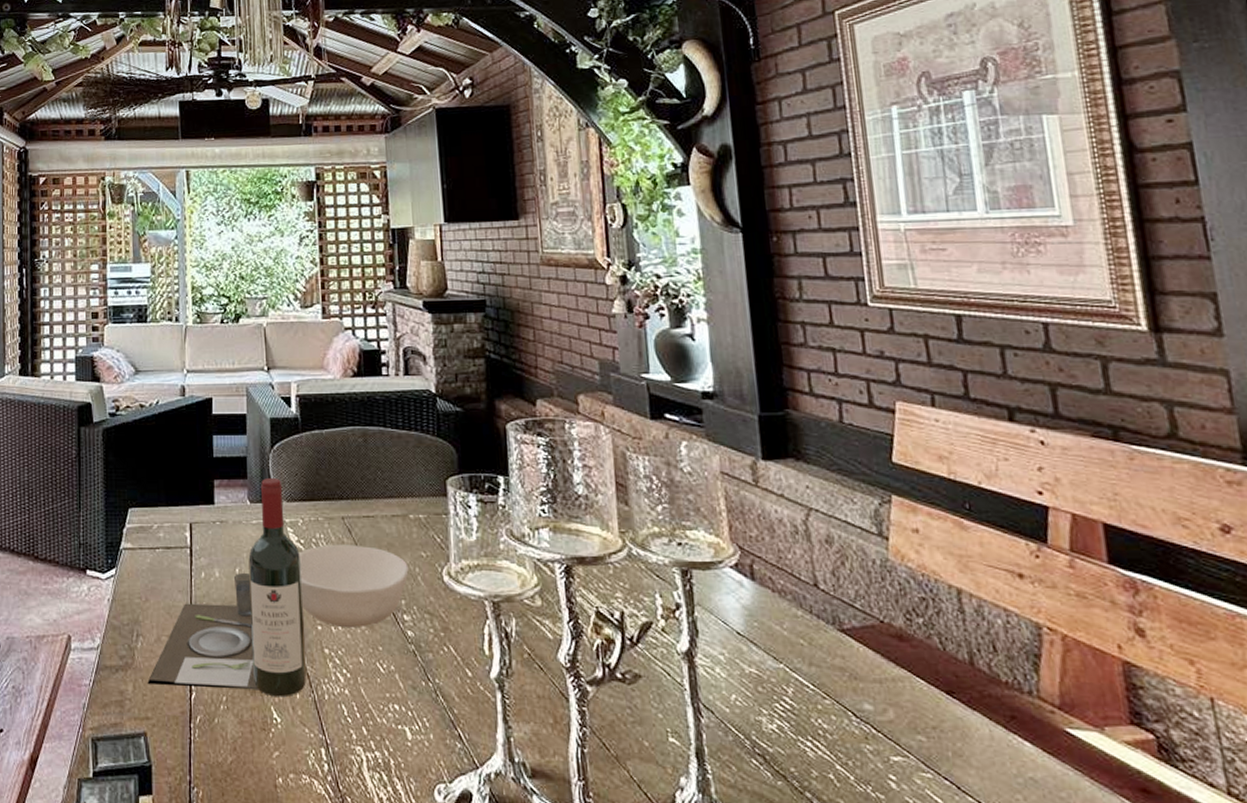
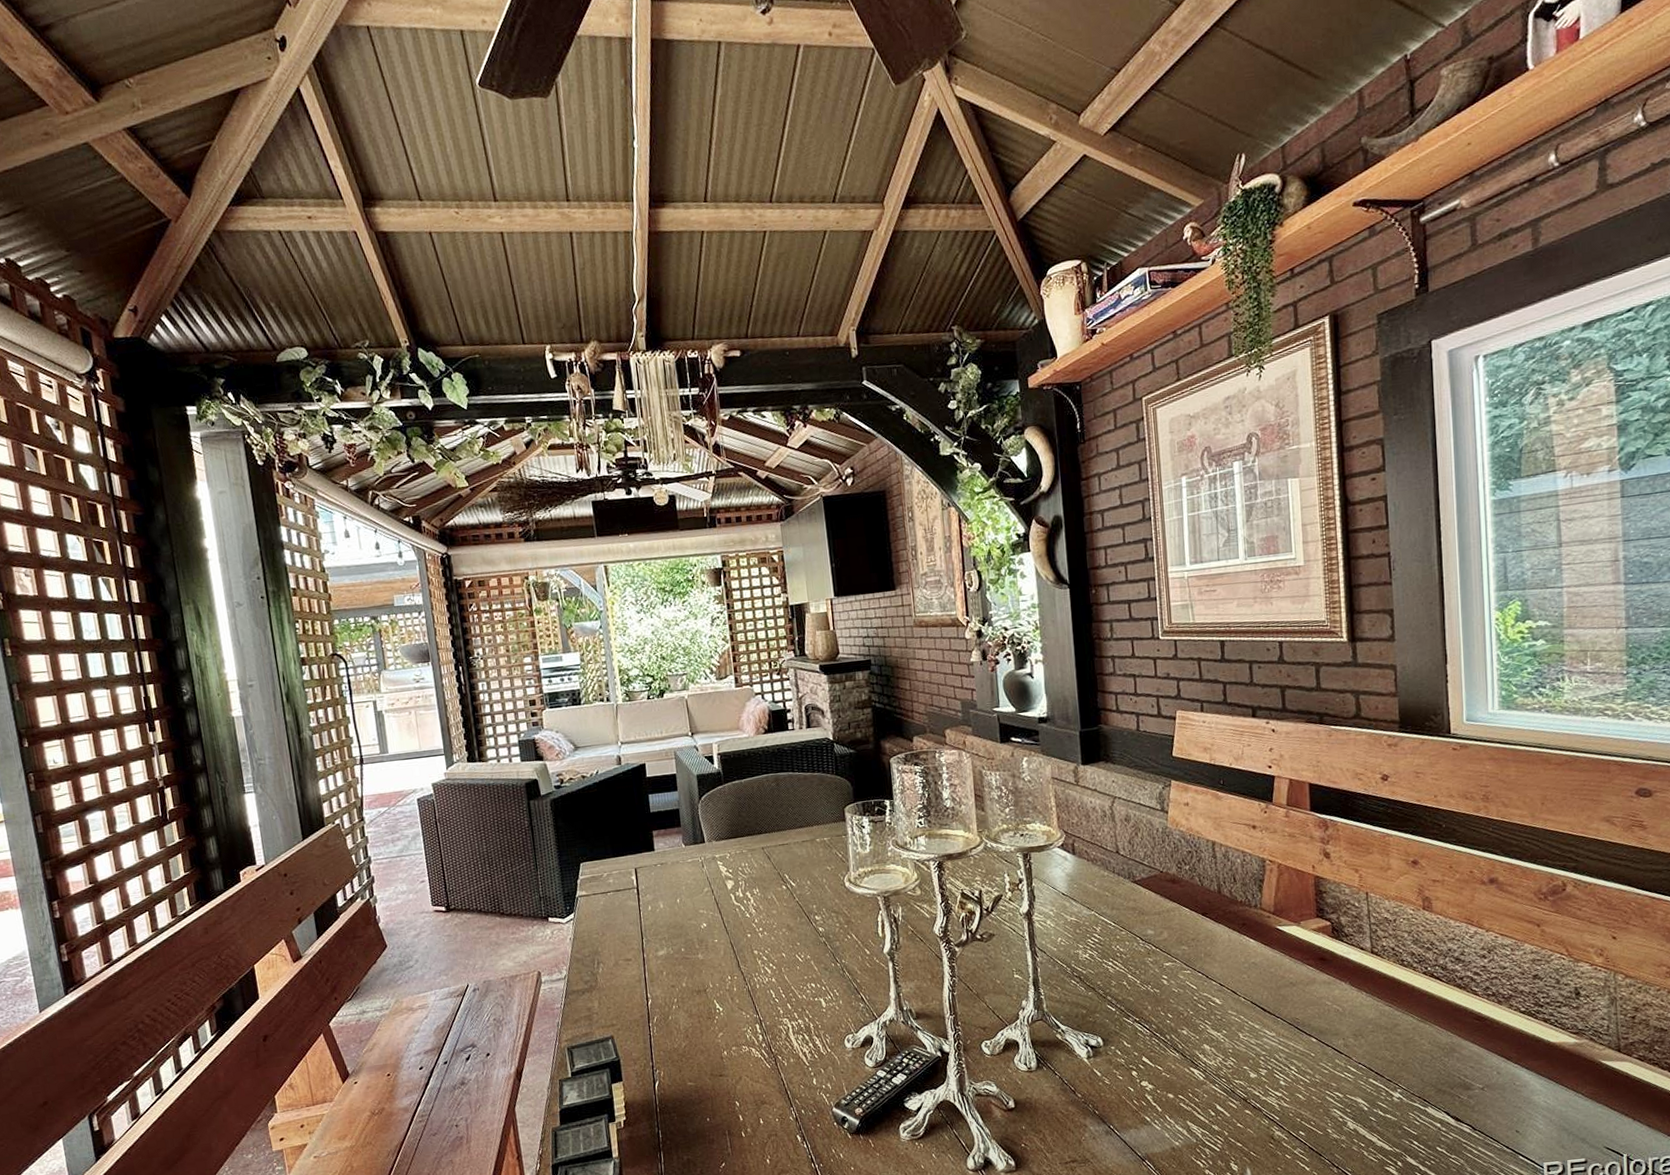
place setting: present [147,573,258,690] -> none [610,902,703,1000]
wine bottle: present [248,478,307,697] -> none [686,823,741,993]
bowl: present [298,544,409,629] -> none [728,867,818,933]

